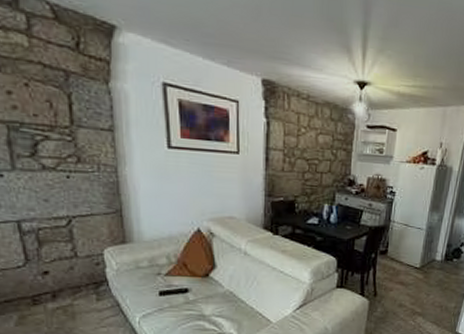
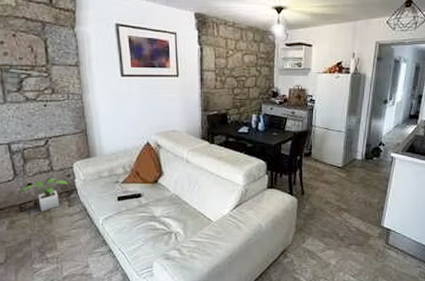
potted plant: none [32,265,96,305] -> present [19,177,67,211]

